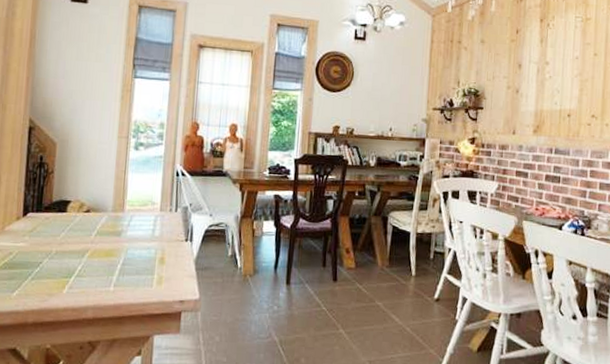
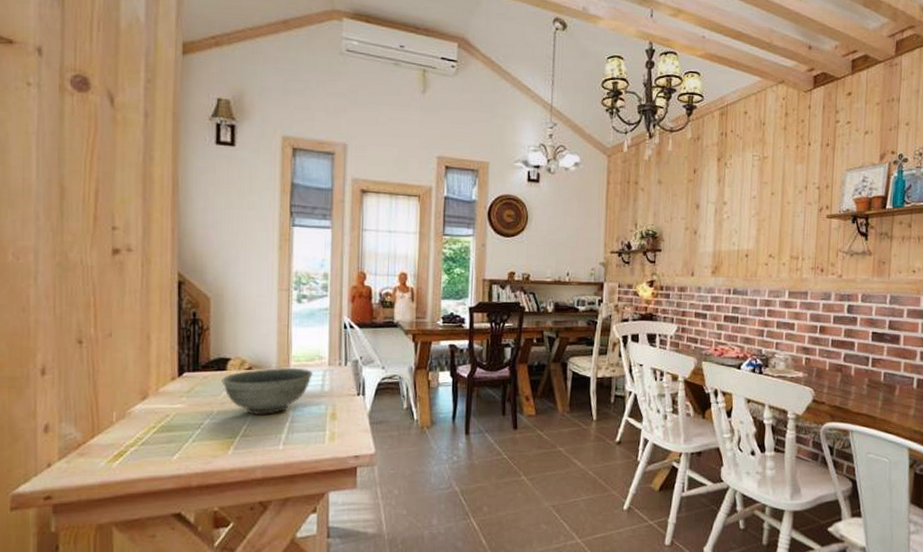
bowl: none [61,212,145,257] -> present [221,368,313,416]

